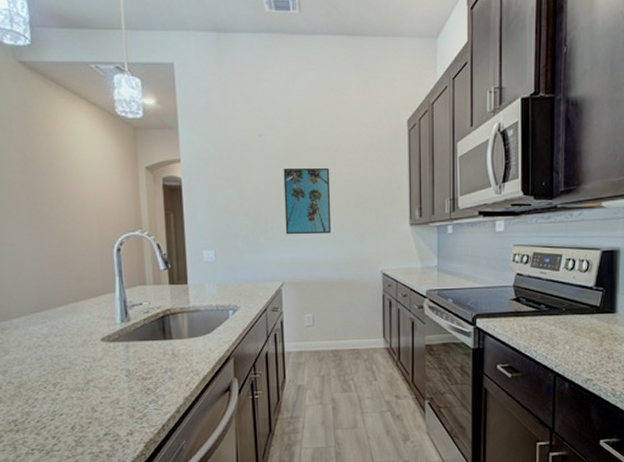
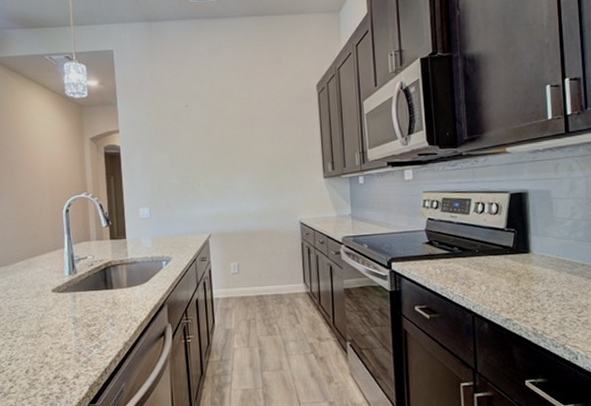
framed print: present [283,167,332,235] -> none [207,130,252,192]

